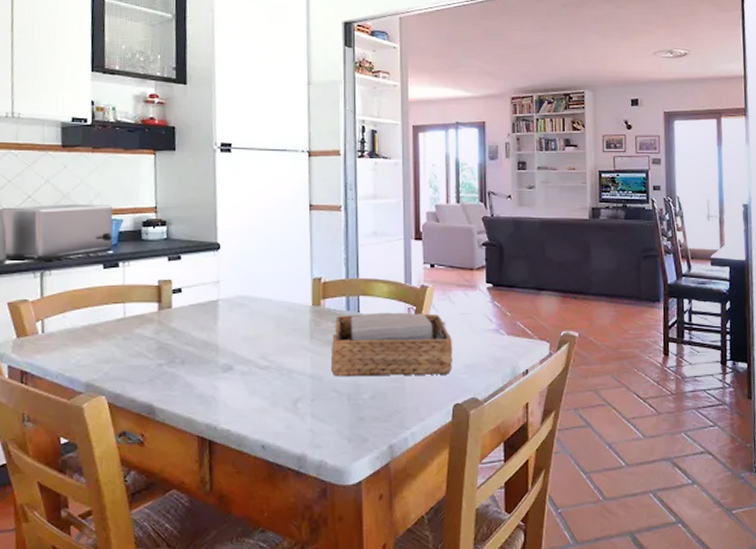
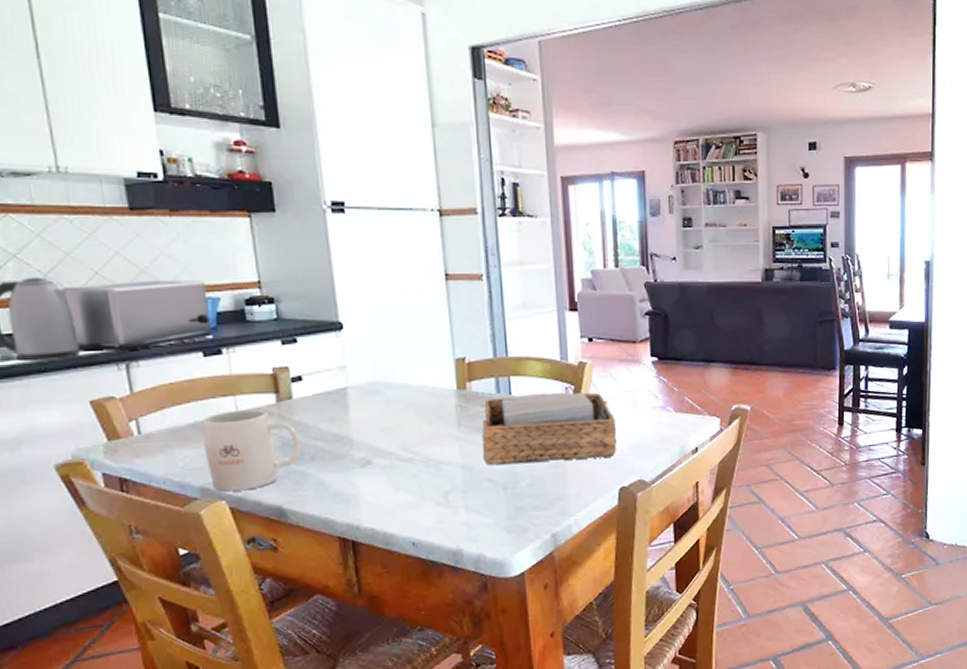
mug: none [93,316,174,388] -> present [202,409,301,492]

